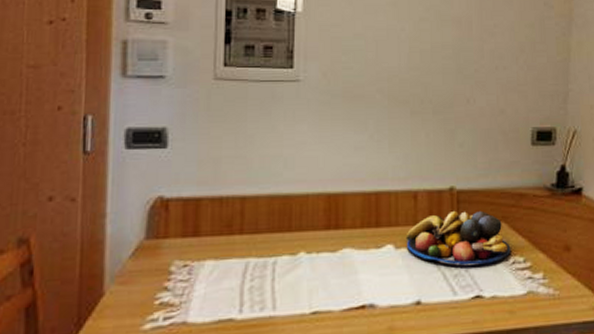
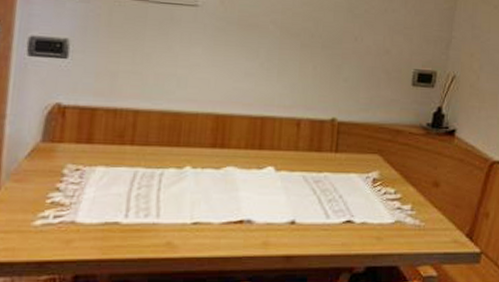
fruit bowl: present [405,210,511,266] -> none [286,140,384,192]

